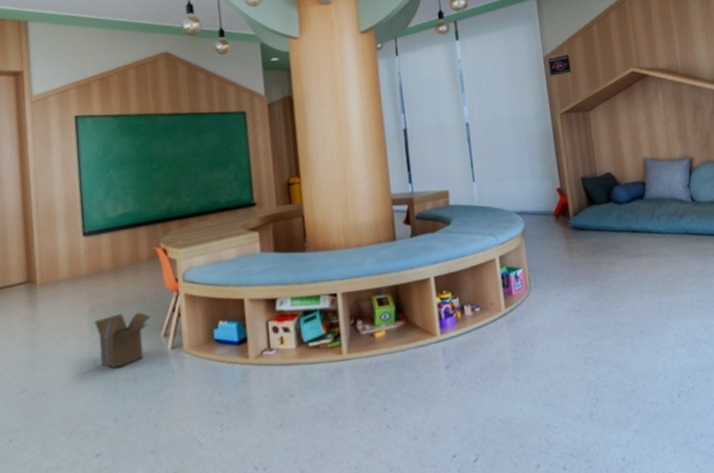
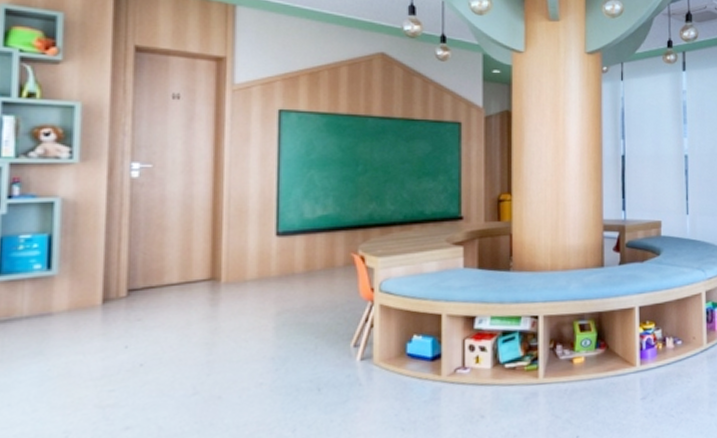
cardboard box: present [94,312,150,369] -> none [280,319,341,377]

